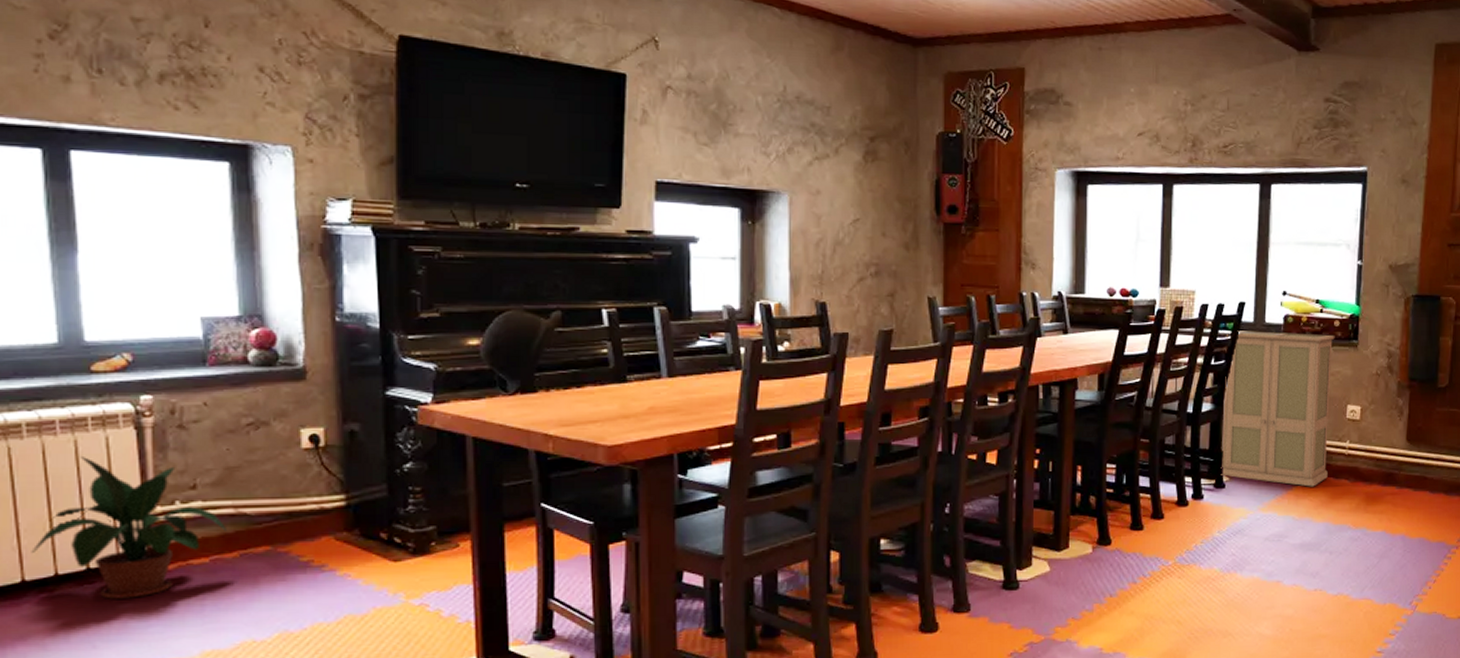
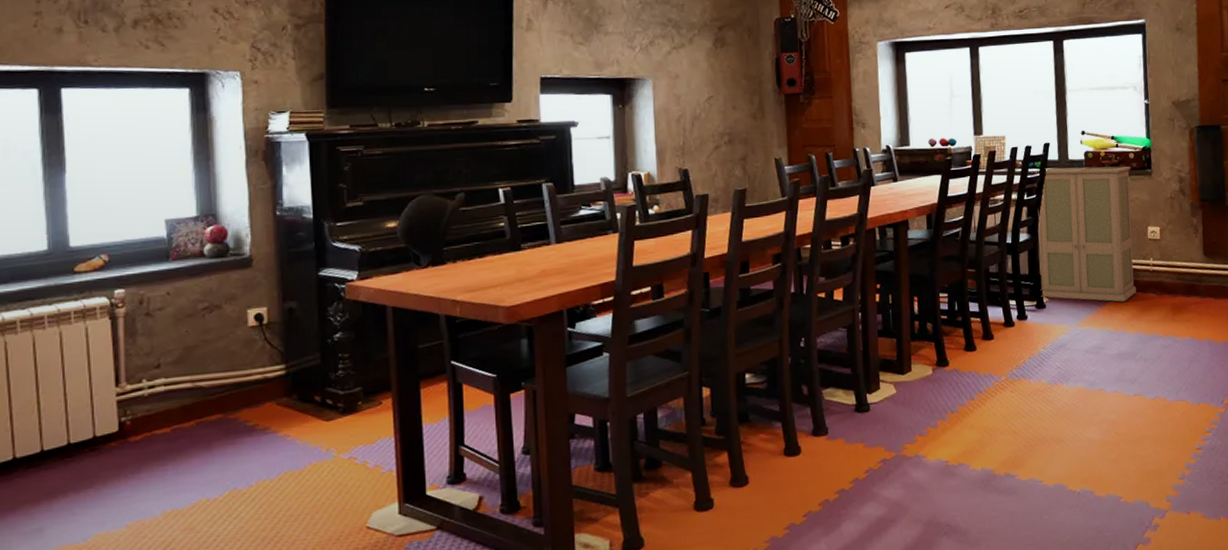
potted plant: present [31,455,226,599] -> none [22,345,185,470]

